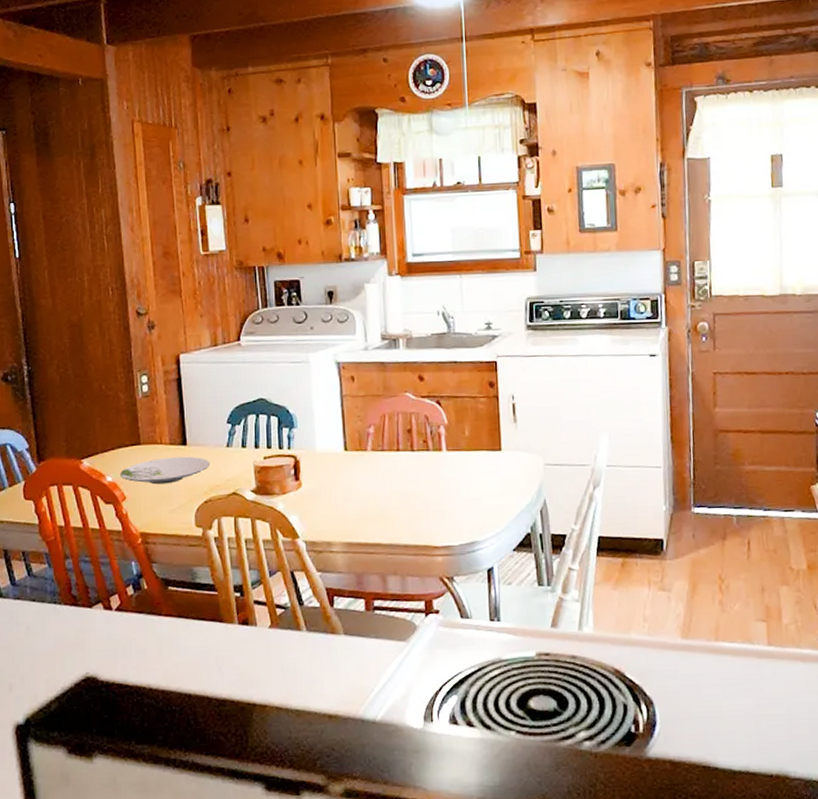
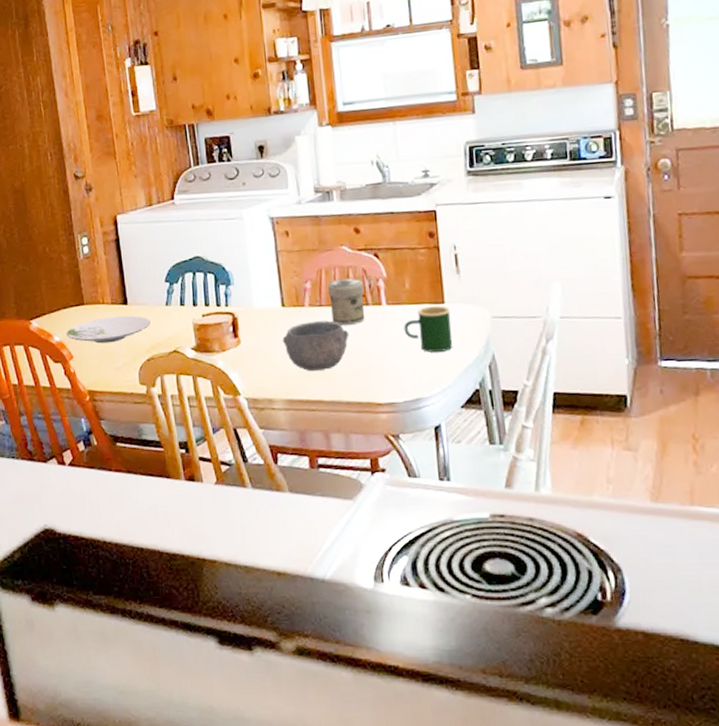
bowl: none [343,465,410,514] -> present [282,321,349,371]
jar: none [390,424,426,471] -> present [327,278,365,326]
mug: none [462,452,508,497] -> present [403,305,452,352]

